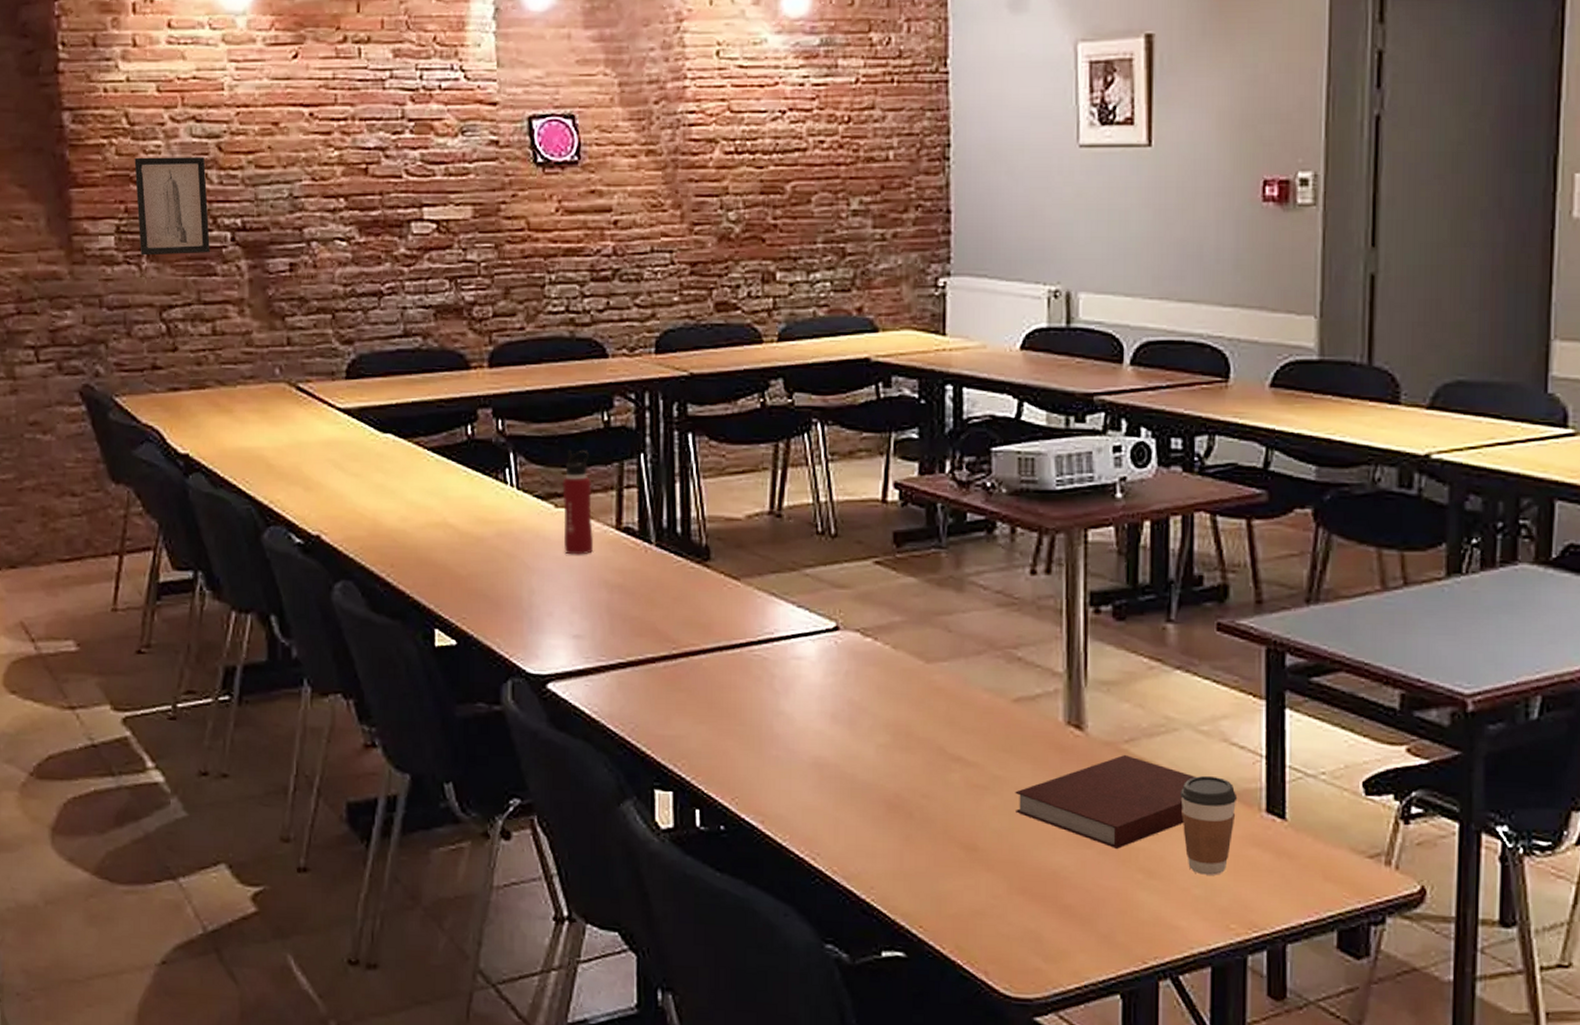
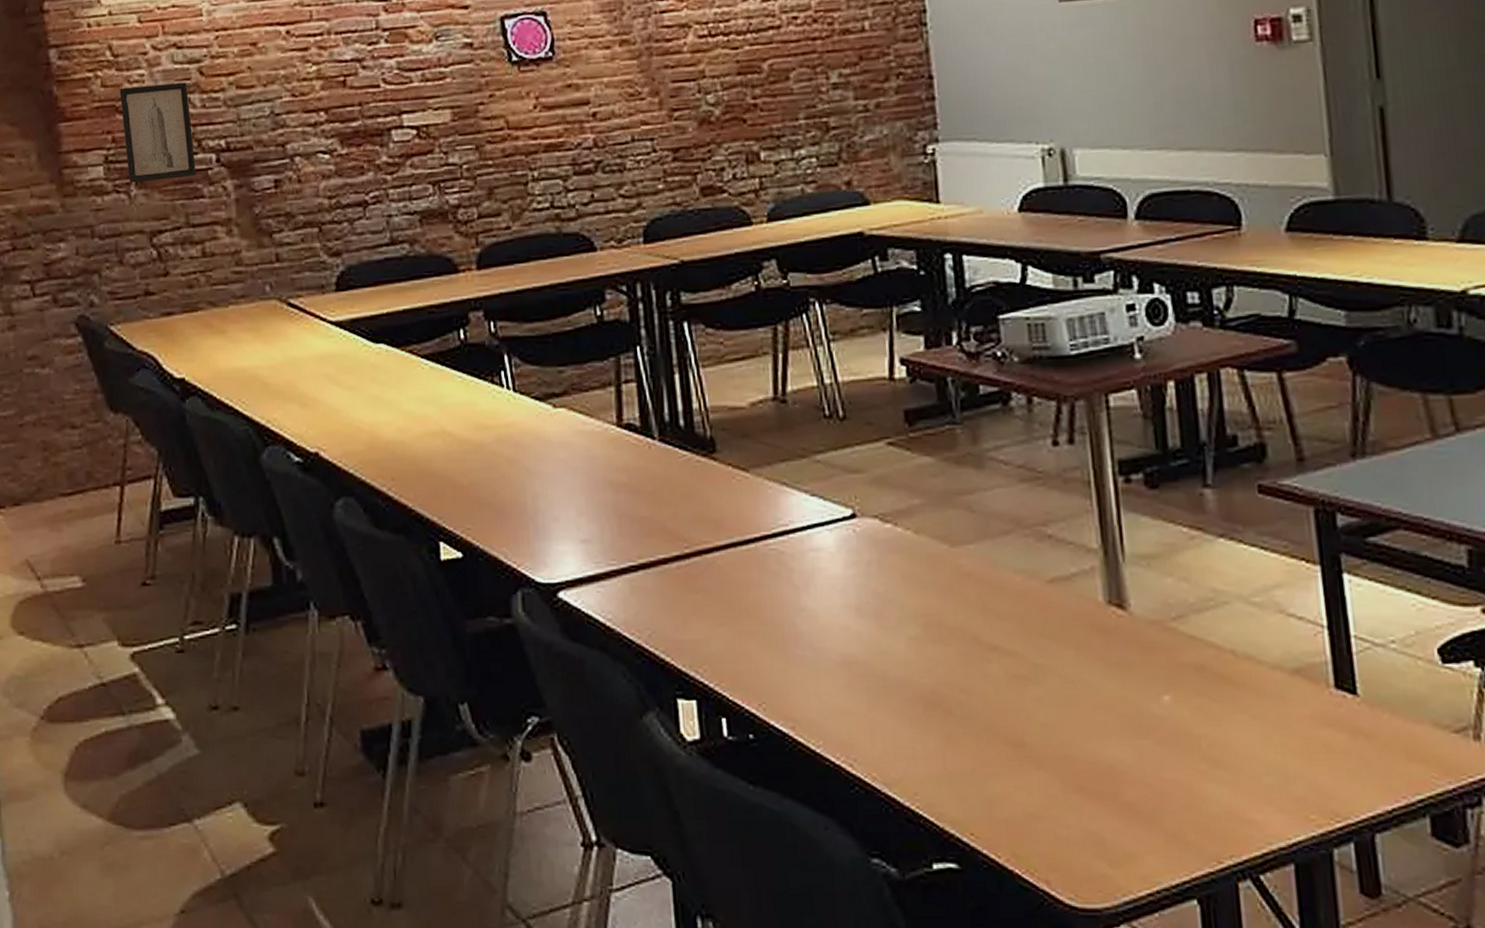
water bottle: present [562,451,593,555] -> none [559,348,595,456]
notebook: present [1015,755,1196,849] -> none [1059,634,1254,737]
coffee cup: present [1180,775,1238,875] -> none [1238,651,1302,761]

